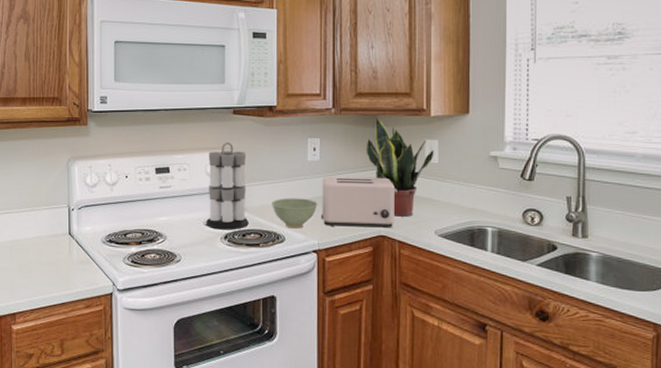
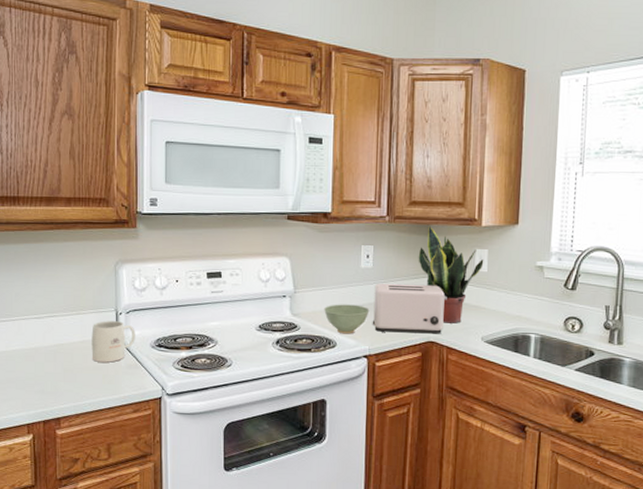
mug: none [45,217,87,258] -> present [91,321,136,363]
spice rack: present [206,142,249,230] -> none [258,247,301,335]

